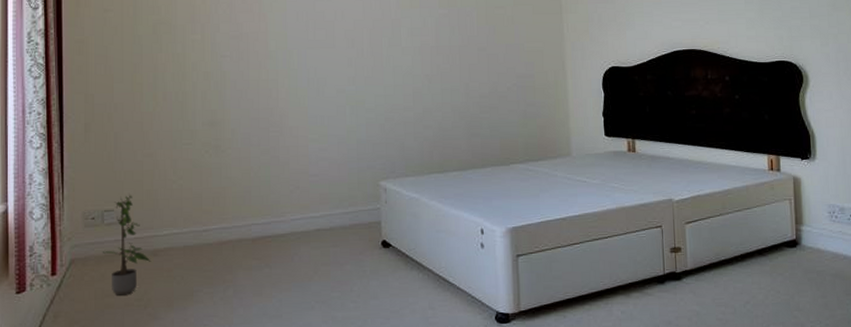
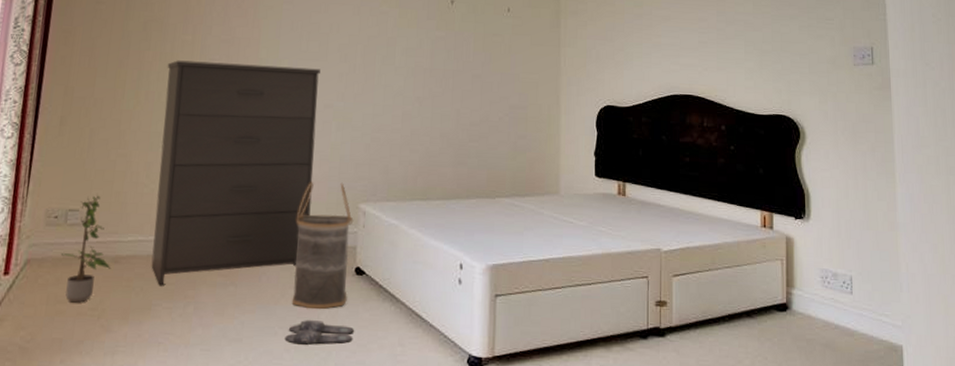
dresser: none [180,56,334,274] -> present [151,60,320,286]
basket: none [320,163,377,283] -> present [291,182,354,310]
slippers: none [321,292,386,316] -> present [285,320,354,345]

